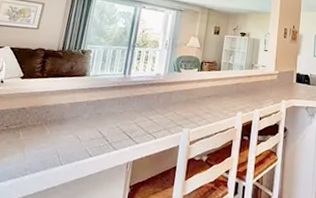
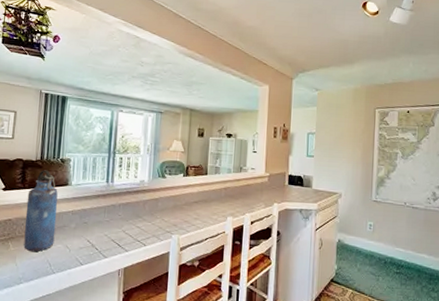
water bottle: none [34,60,76,142] -> present [23,170,58,252]

